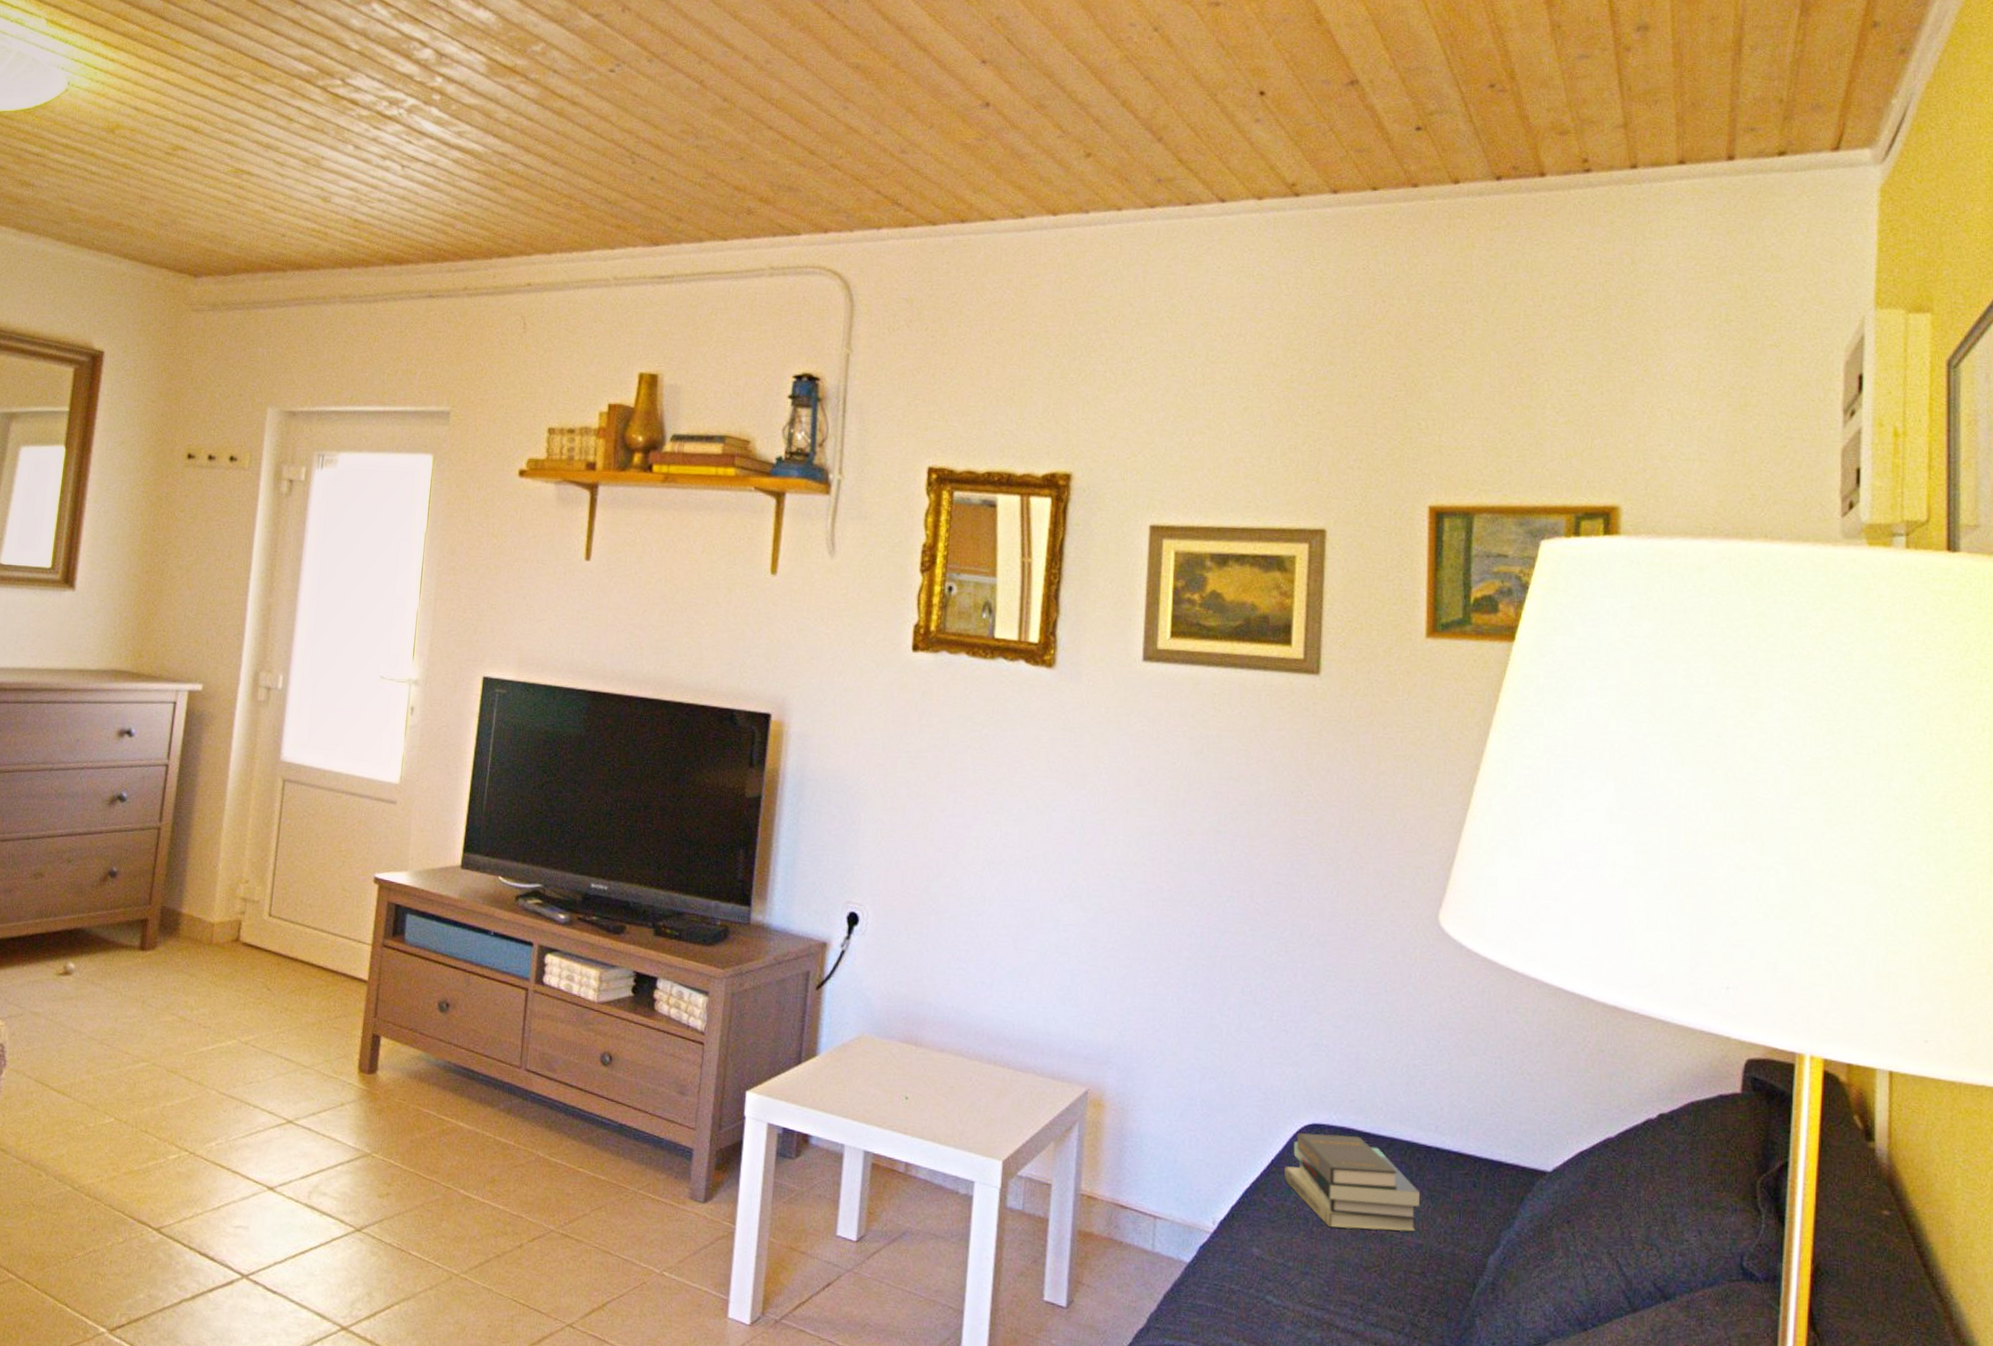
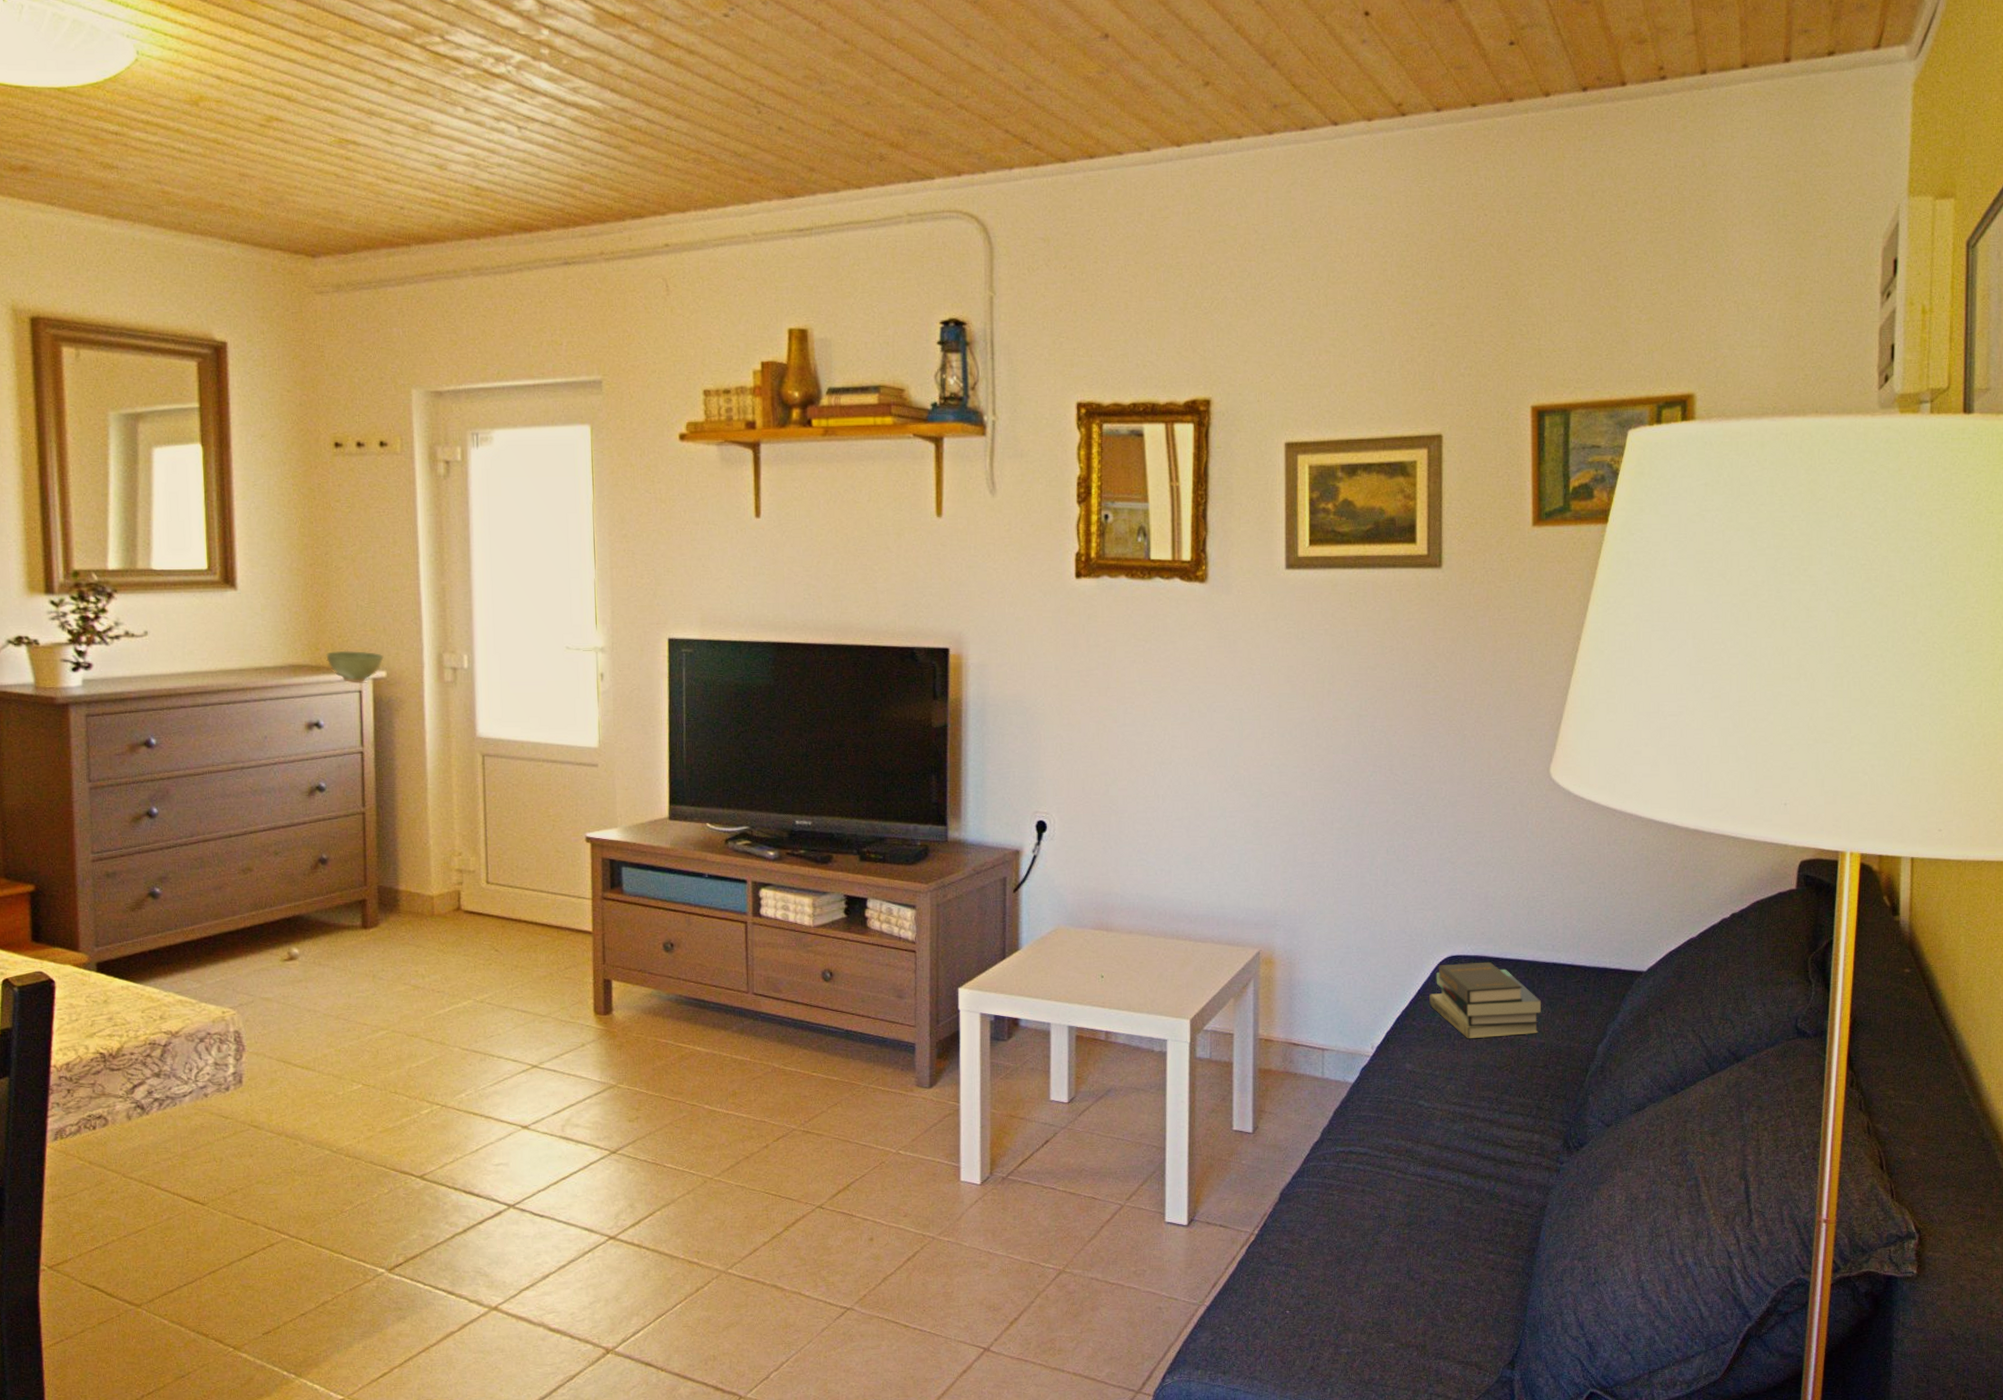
bowl: none [148,659,203,694] -> present [326,650,384,682]

